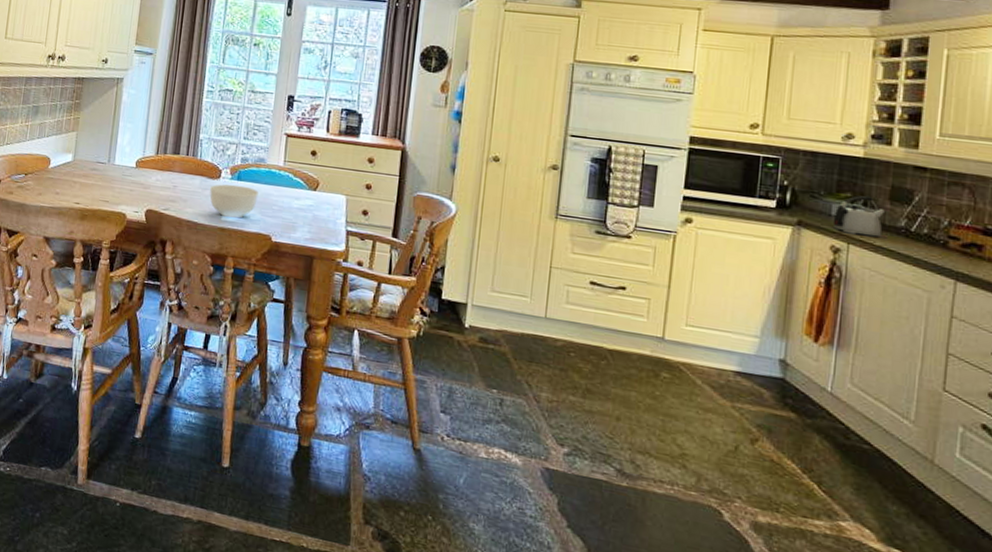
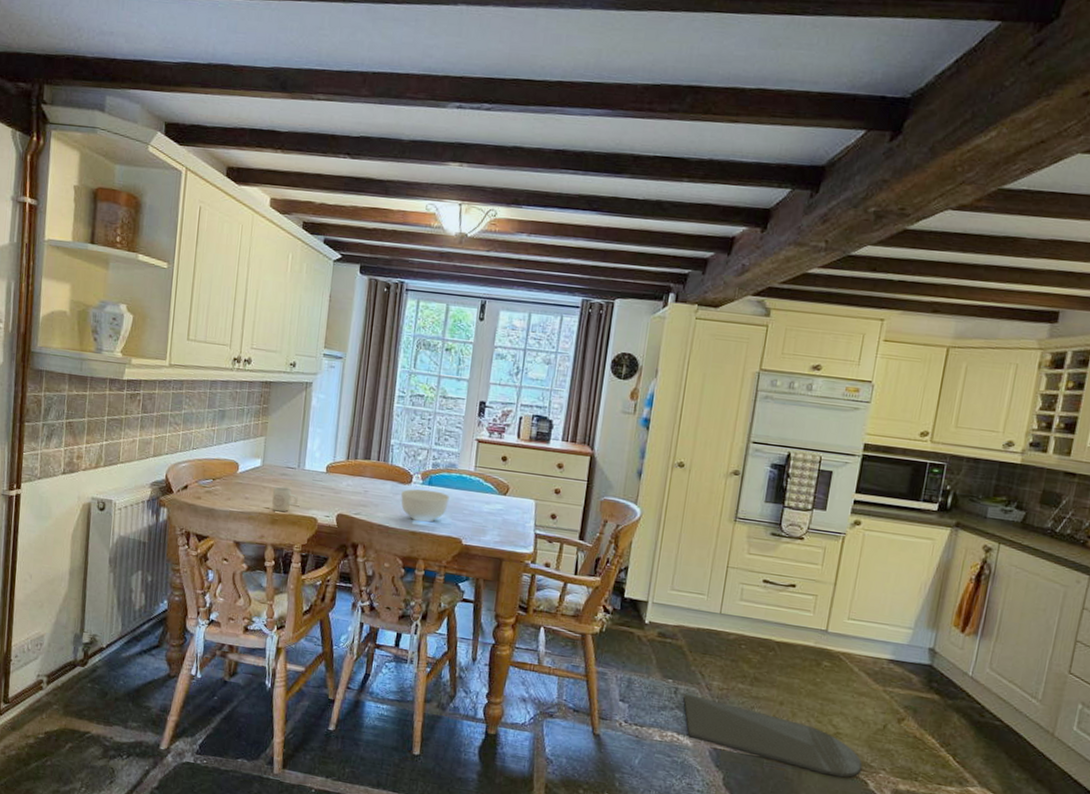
mug: none [81,181,108,208] -> present [272,486,298,512]
door mat: none [509,405,714,506] -> present [682,693,862,778]
kettle: present [832,195,886,238] -> none [987,499,1036,538]

